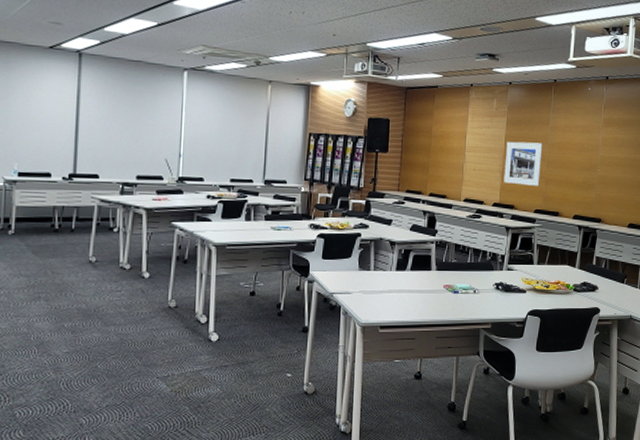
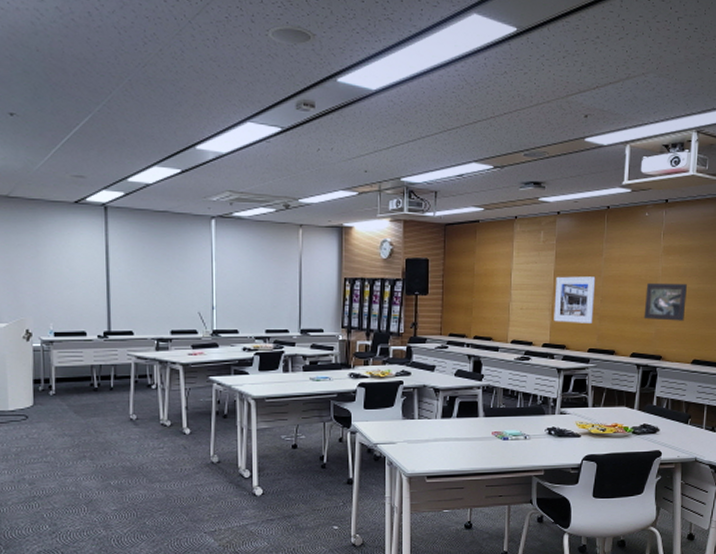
framed painting: none [585,151,625,187] -> present [644,282,688,321]

